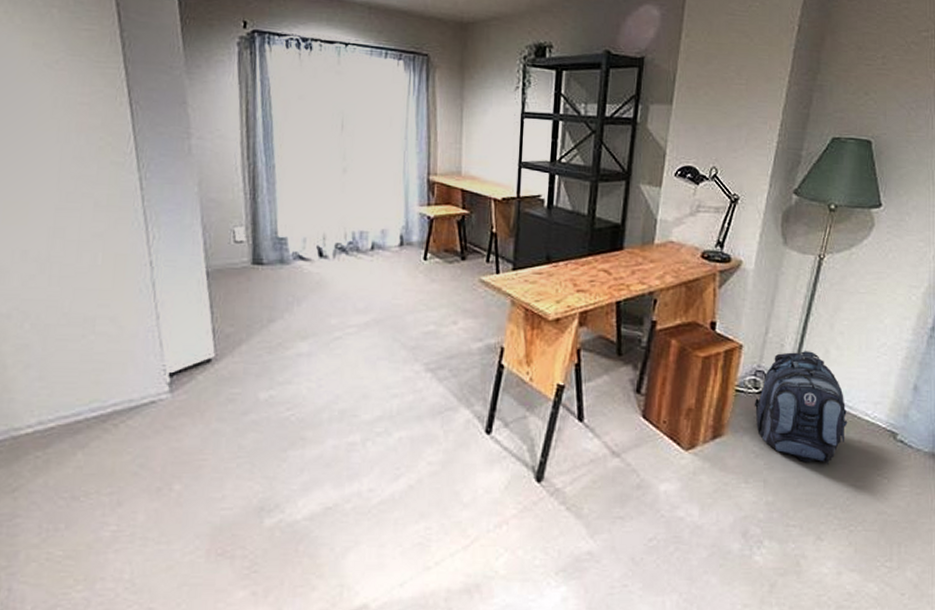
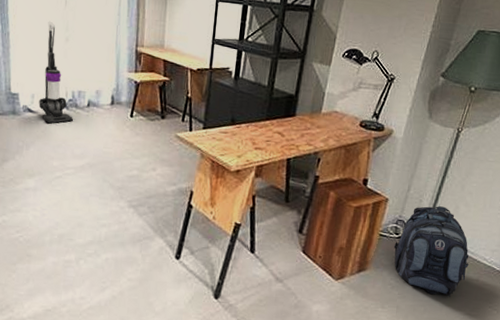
vacuum cleaner: none [312,149,354,273] -> present [39,21,73,124]

